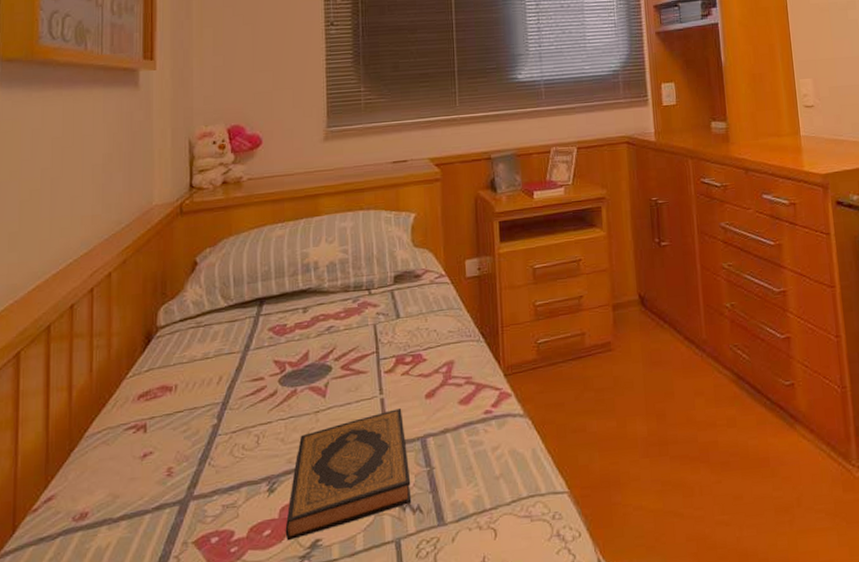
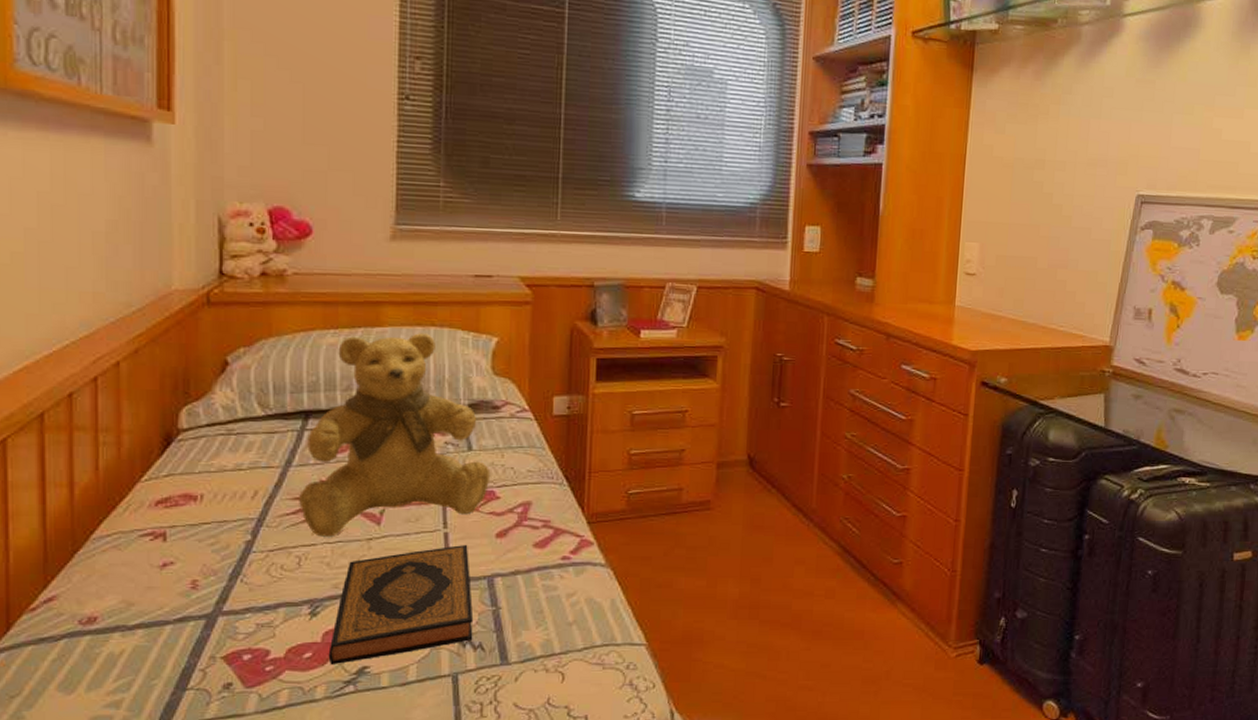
teddy bear: none [256,217,417,414] -> present [299,333,491,537]

